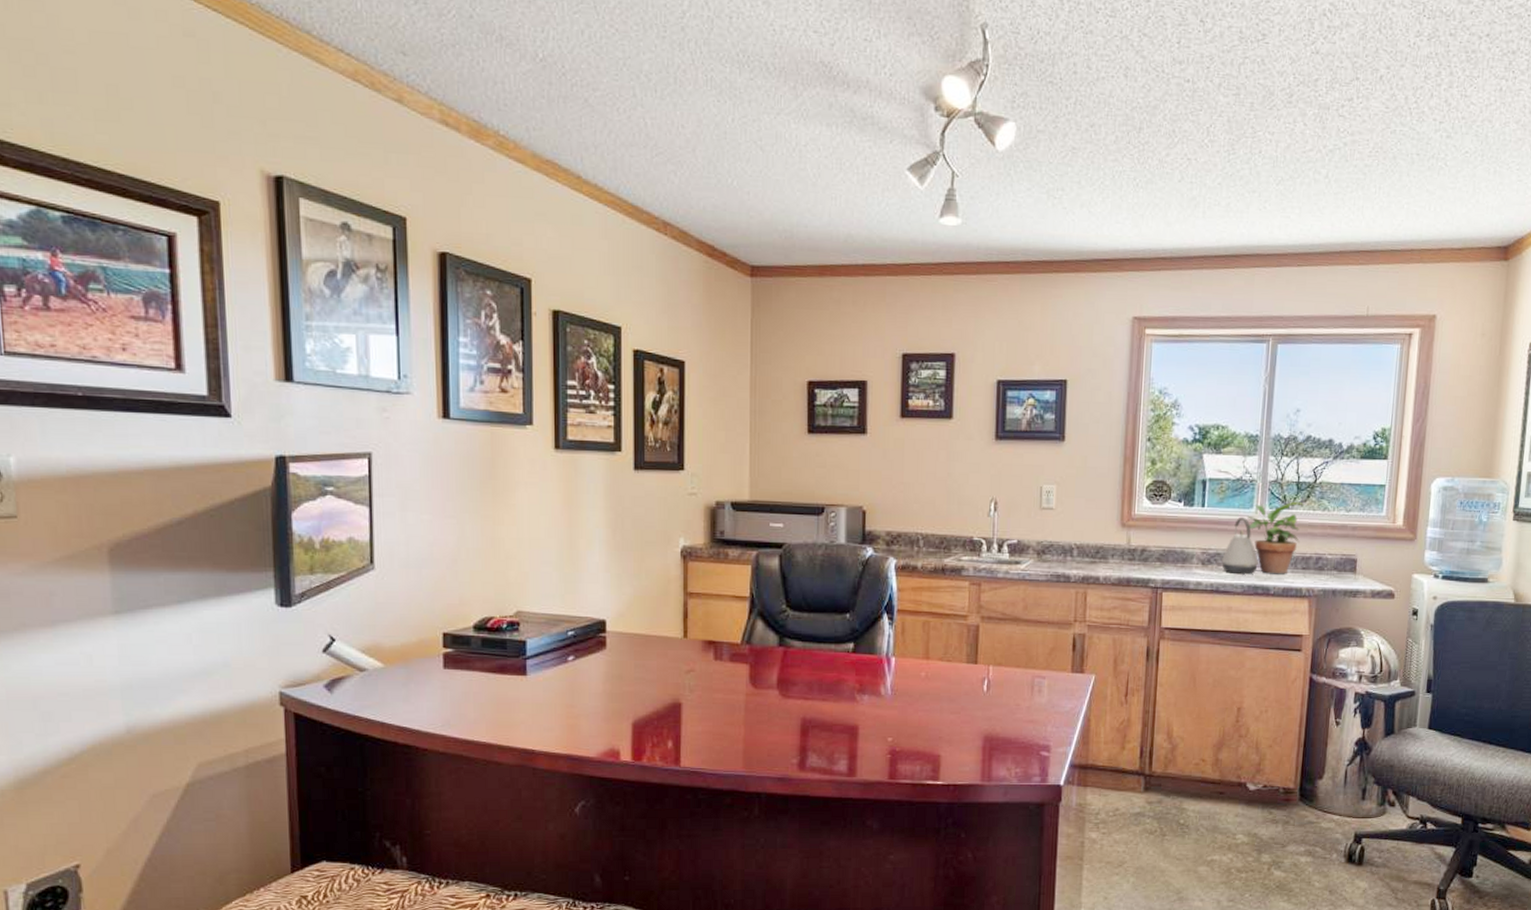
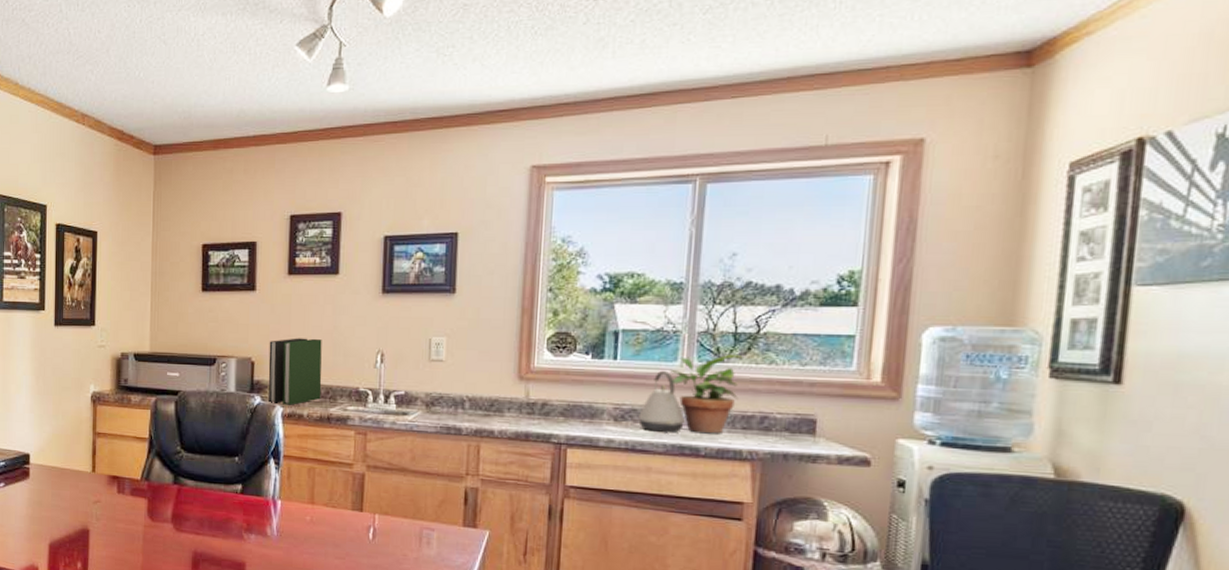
binder: none [881,485,936,557] -> present [268,338,322,405]

